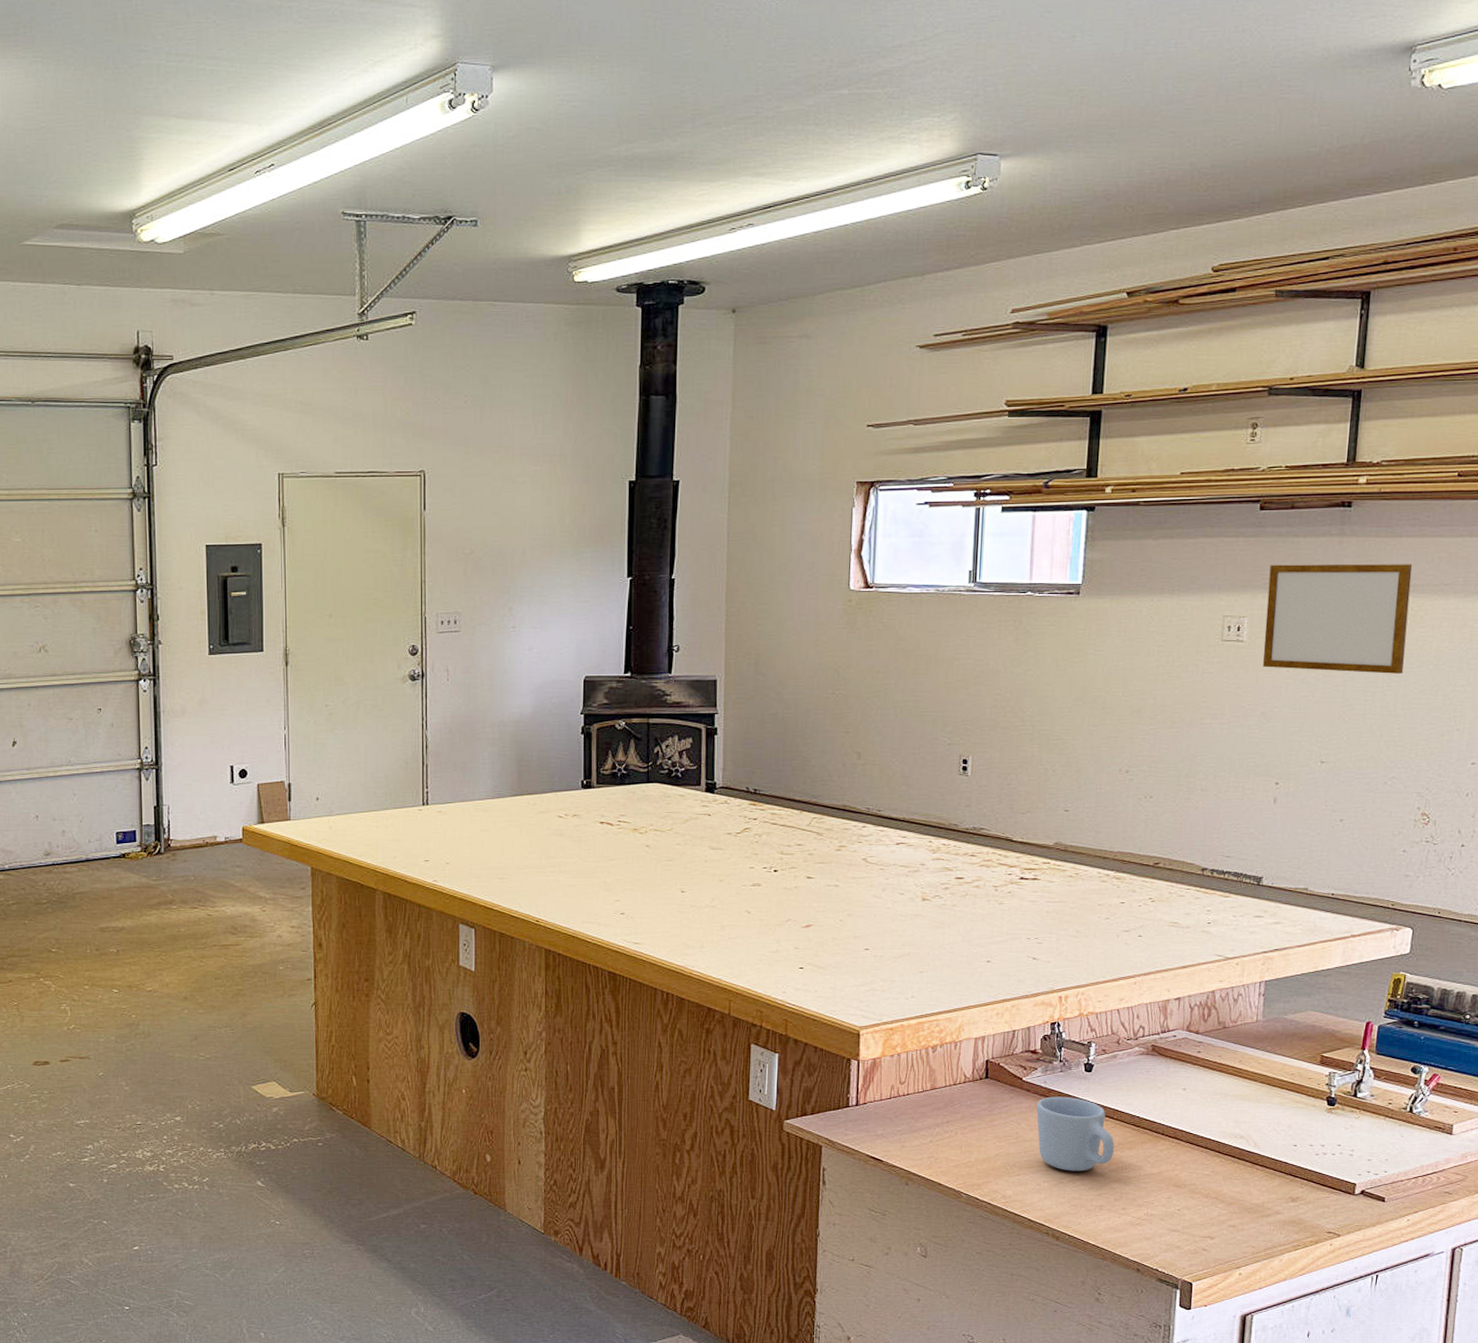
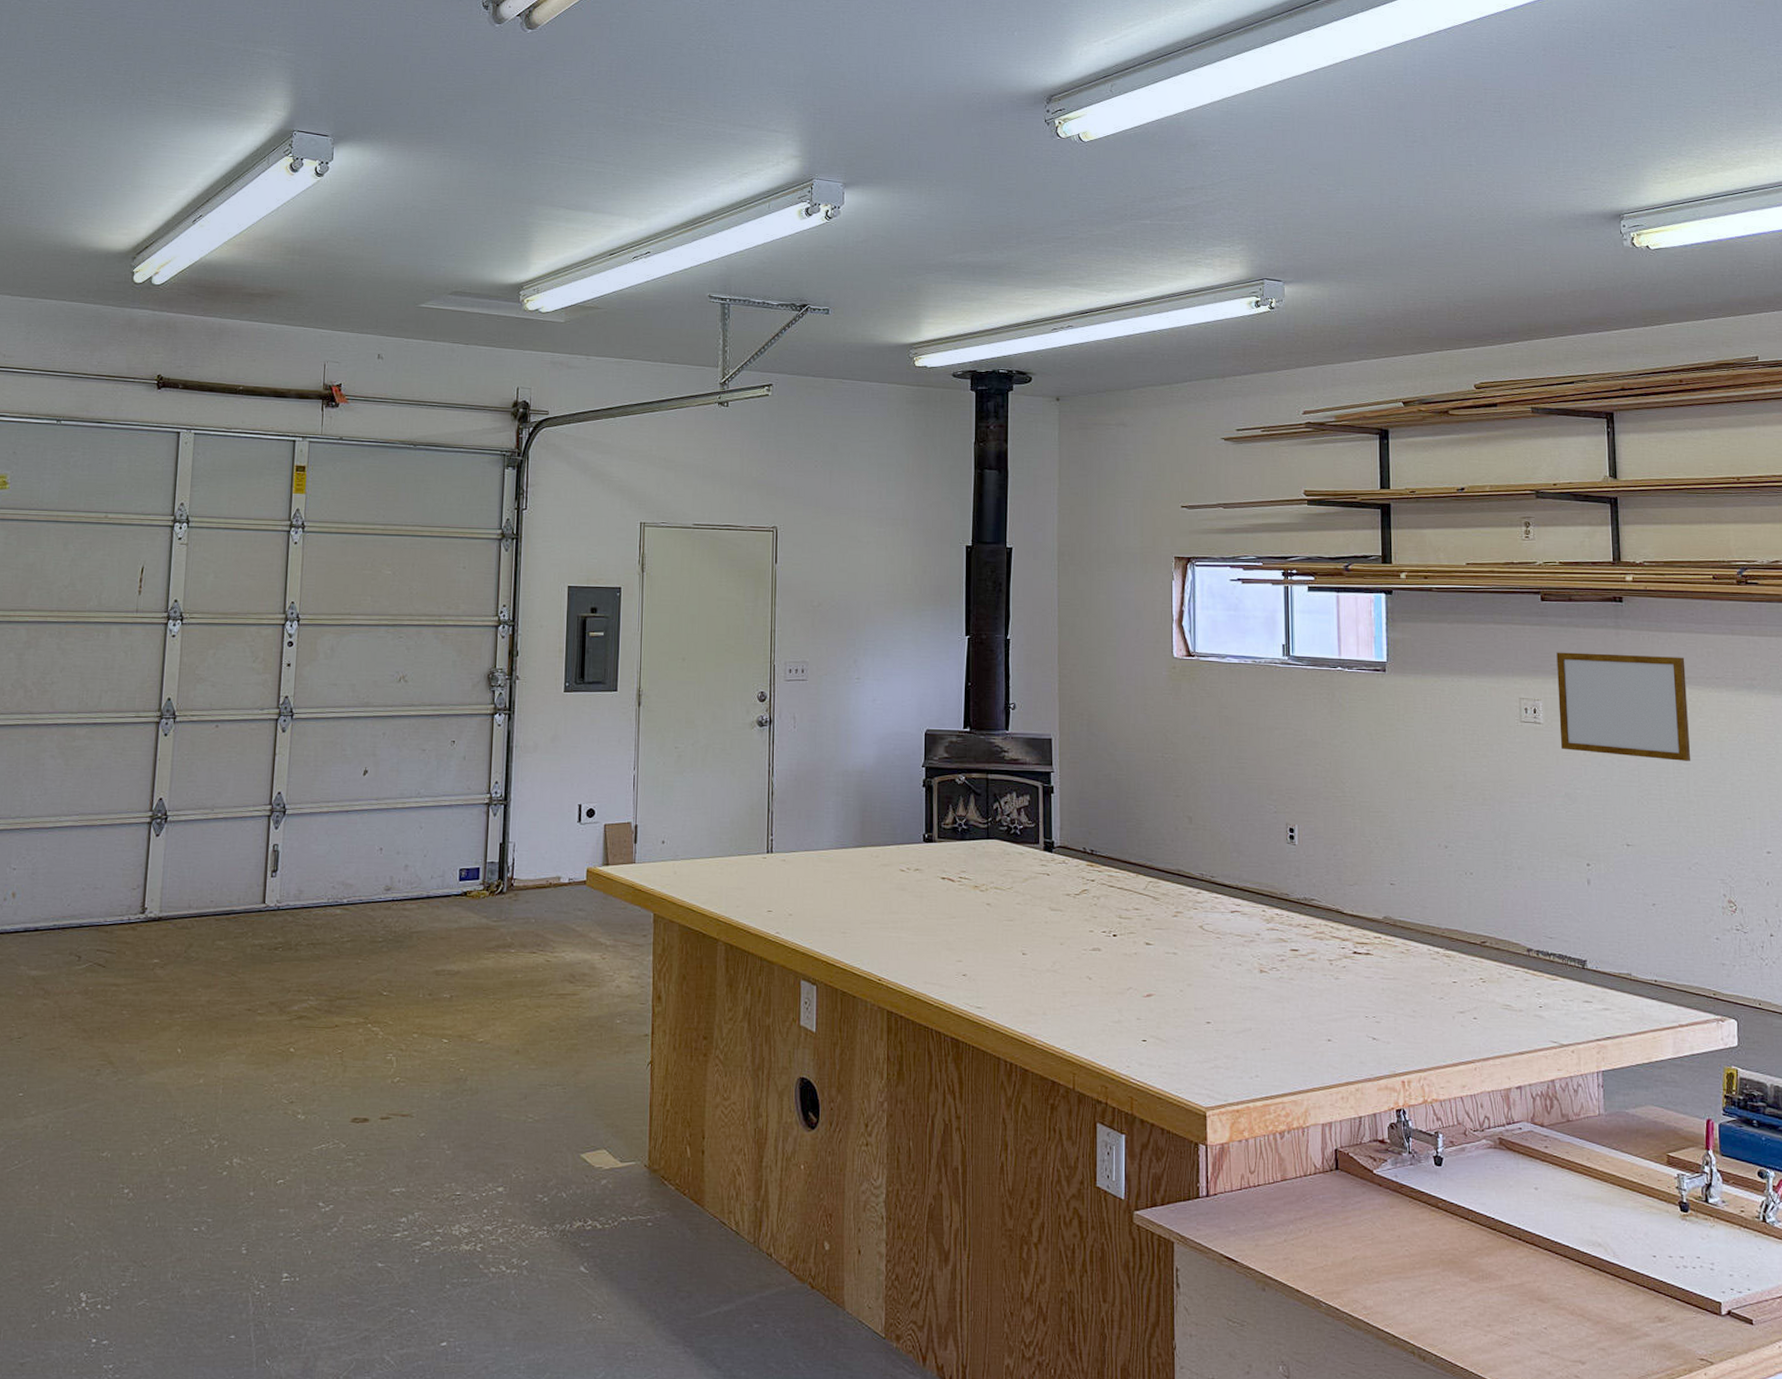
mug: present [1036,1096,1114,1171] -> none [1390,1192,1472,1280]

